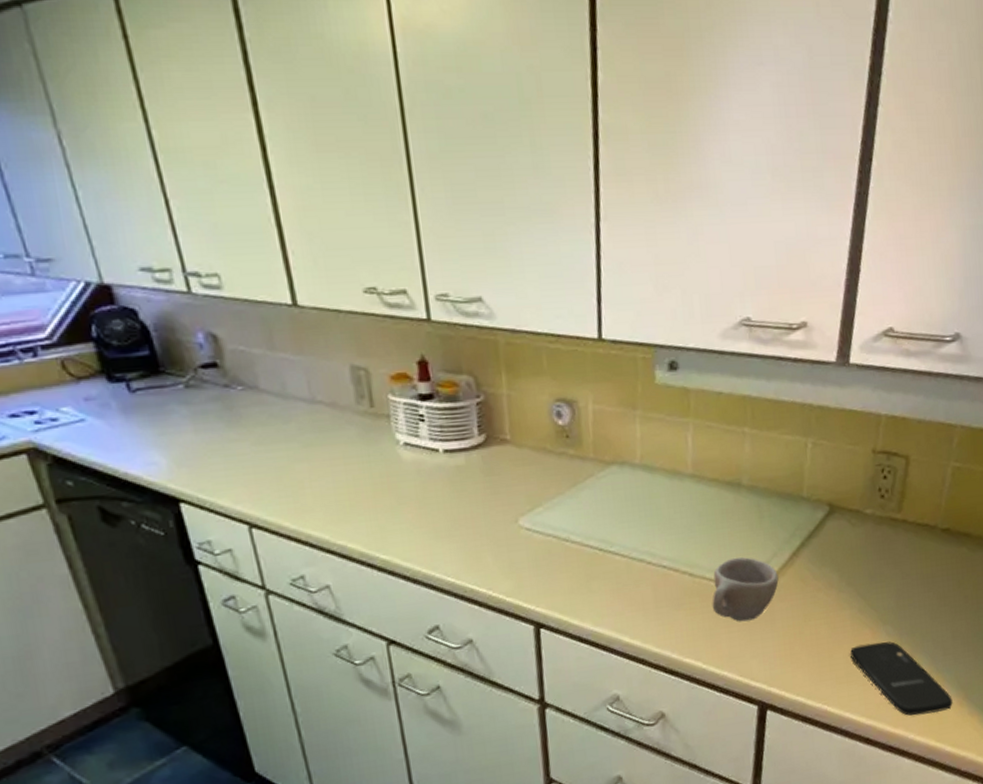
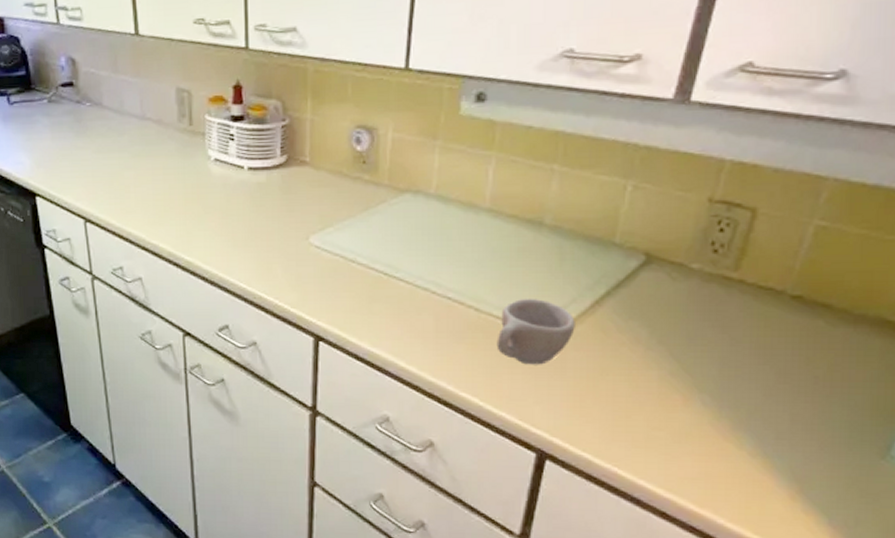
smartphone: present [850,641,953,716] -> none [653,410,782,501]

